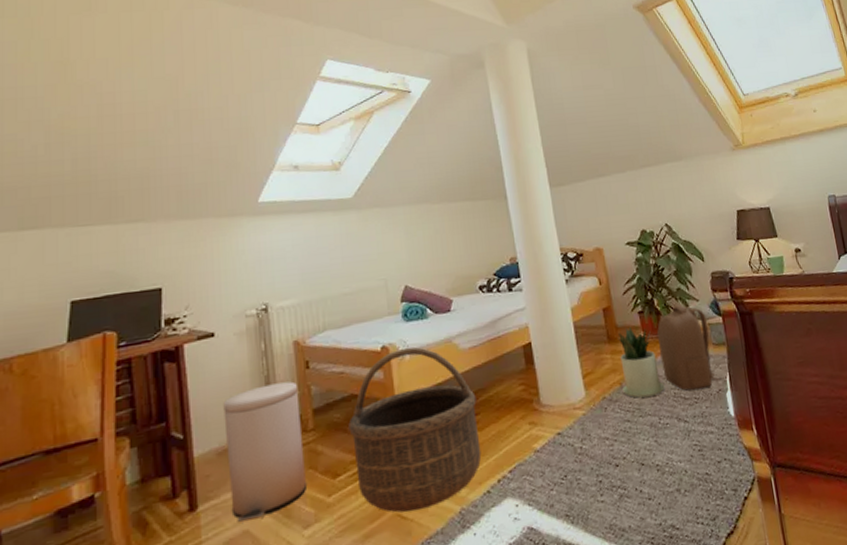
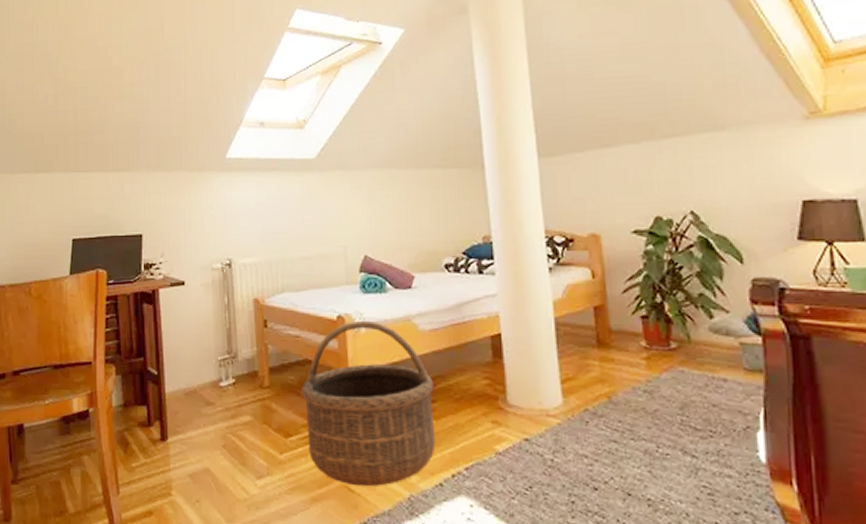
pedal bin: present [223,381,308,523] -> none [191,337,262,461]
planter: present [617,327,665,398] -> none [610,333,669,418]
backpack: present [656,305,726,391] -> none [664,314,758,421]

